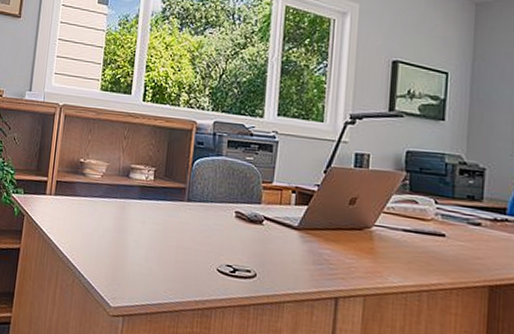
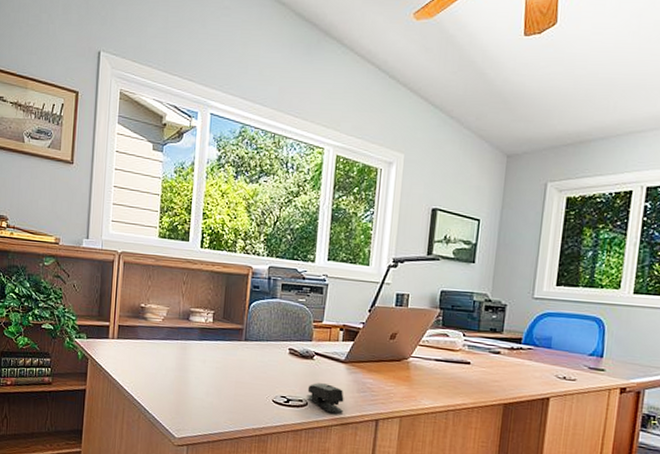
stapler: none [255,251,298,289] -> present [307,383,344,414]

